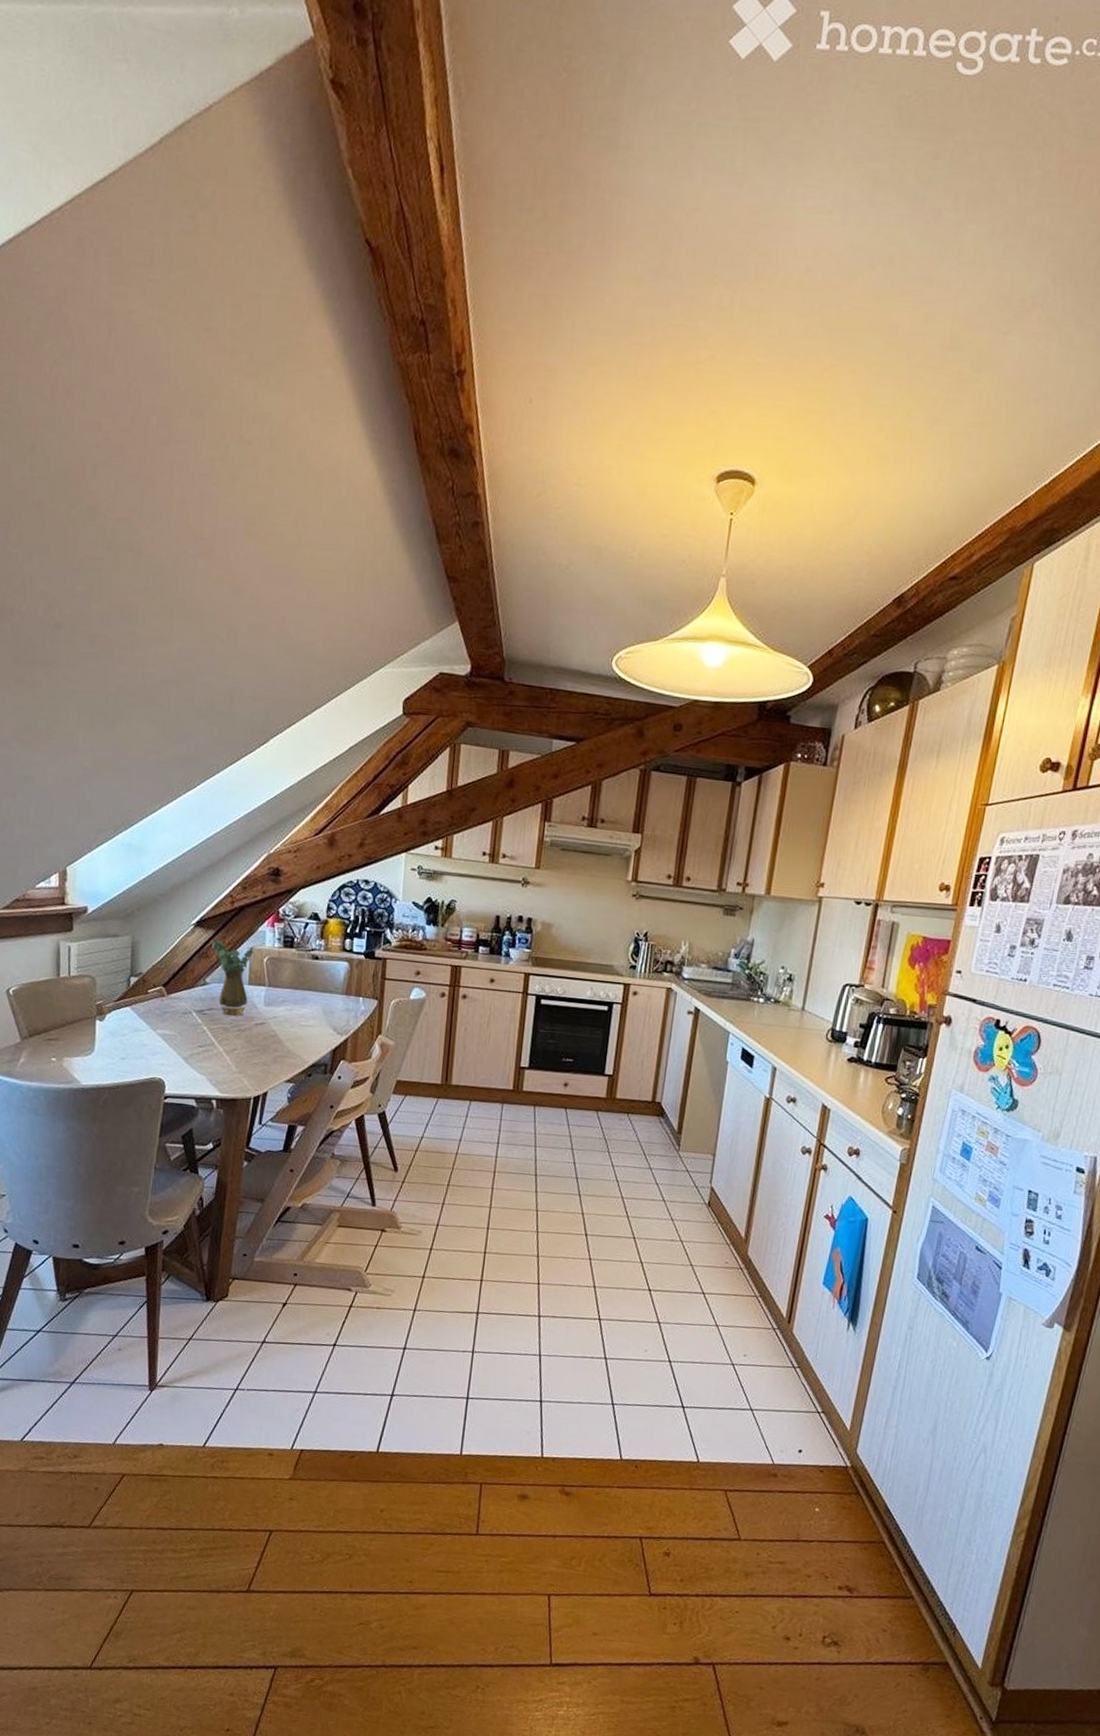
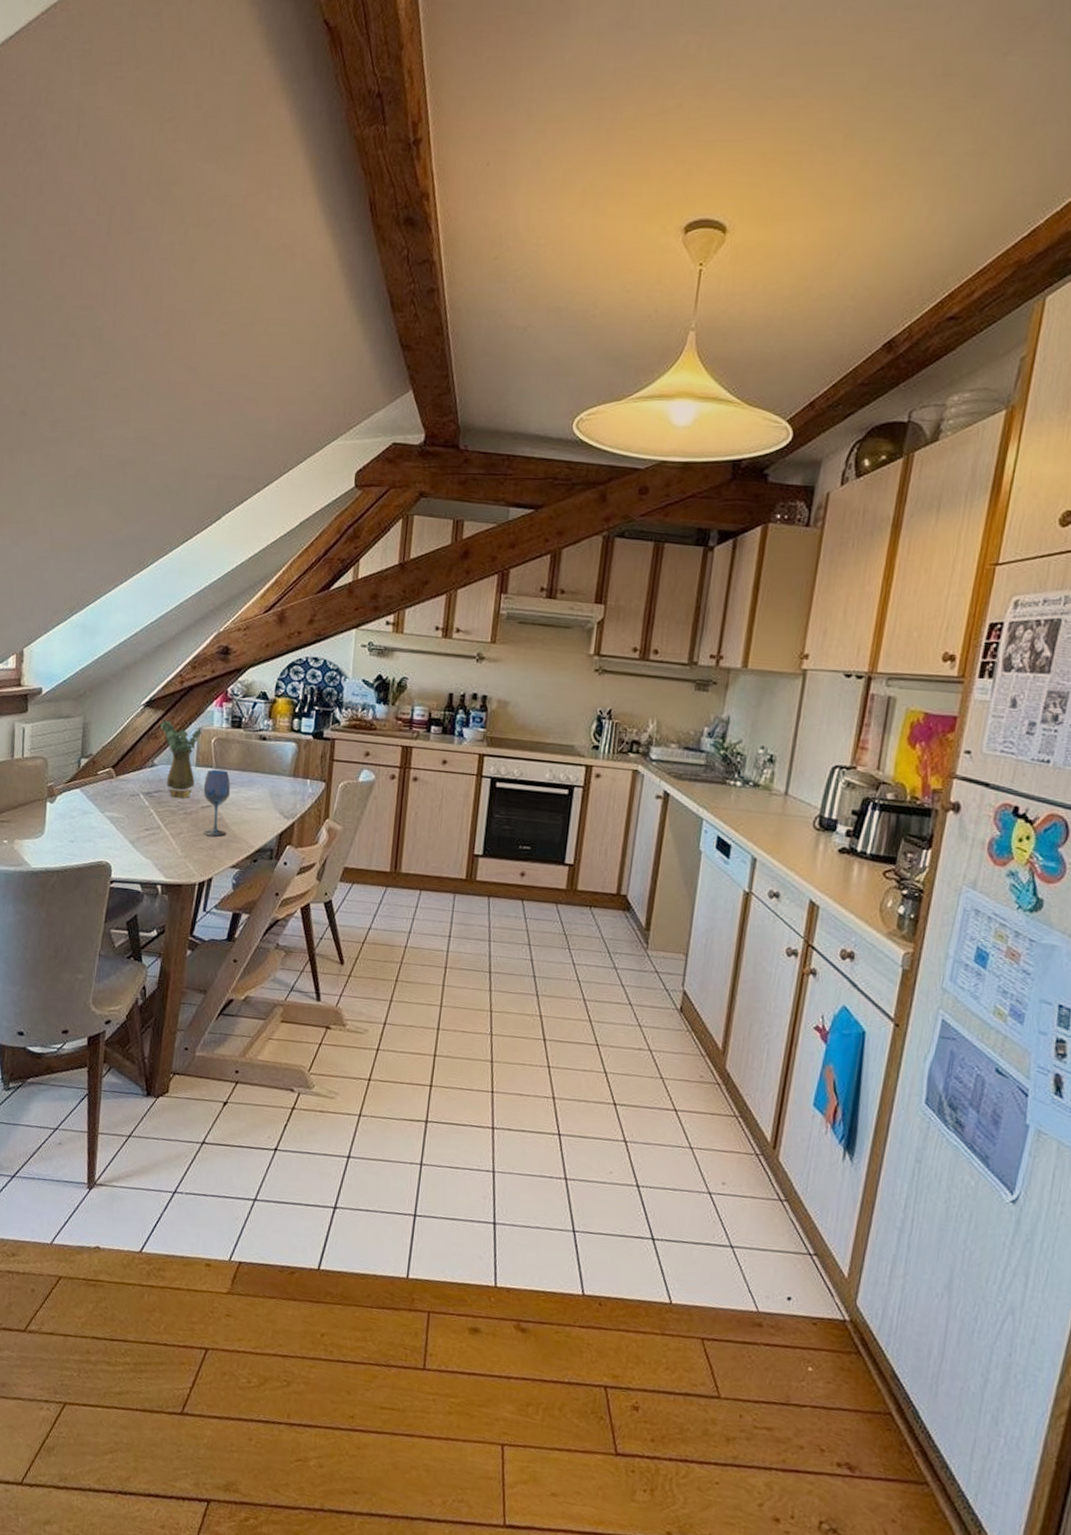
wineglass: none [256,987,284,1053] -> present [203,769,231,837]

